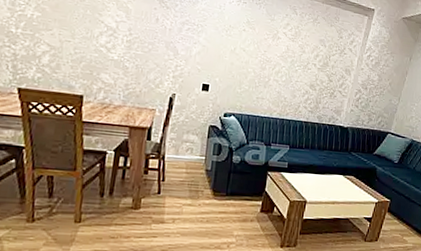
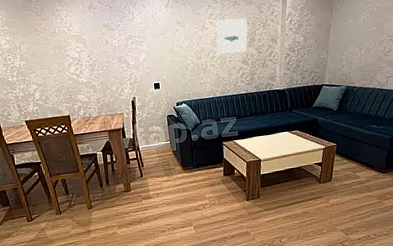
wall art: none [284,32,325,76] -> present [215,18,248,54]

